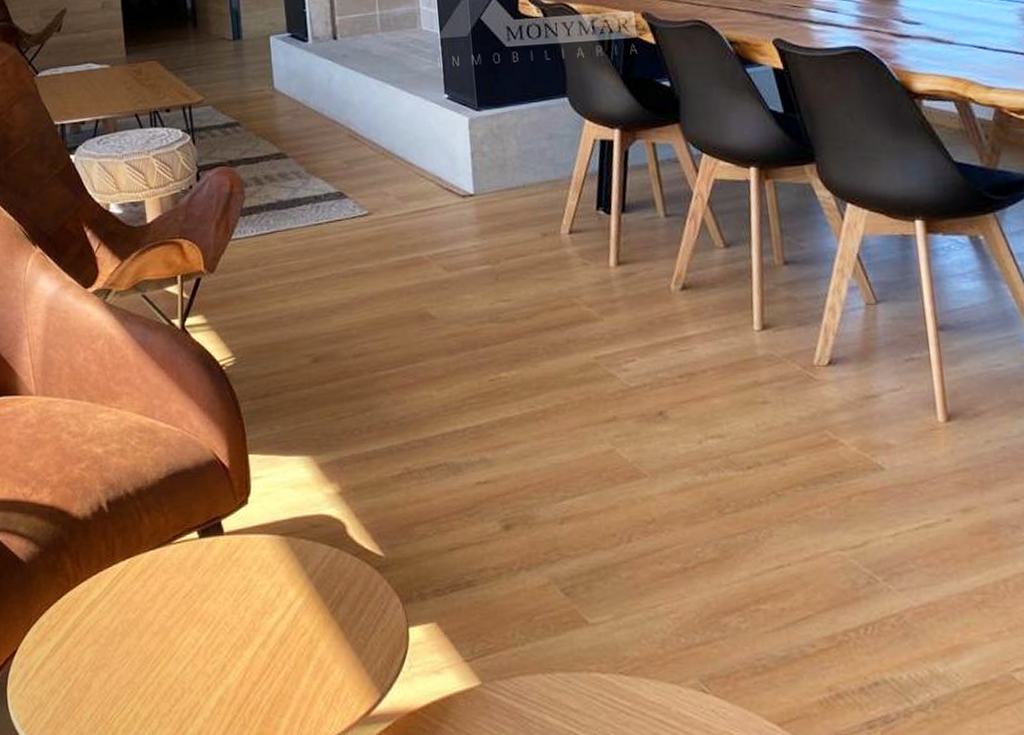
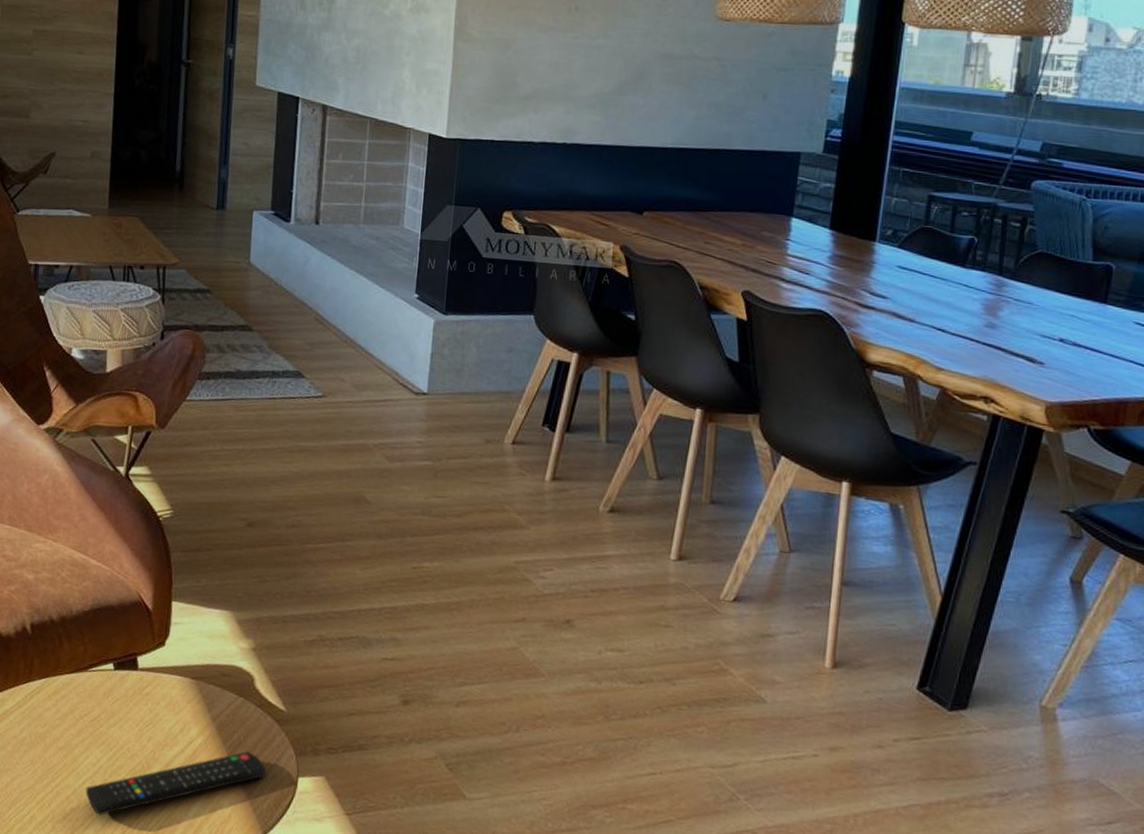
remote control: none [188,607,374,702] -> present [85,751,266,815]

